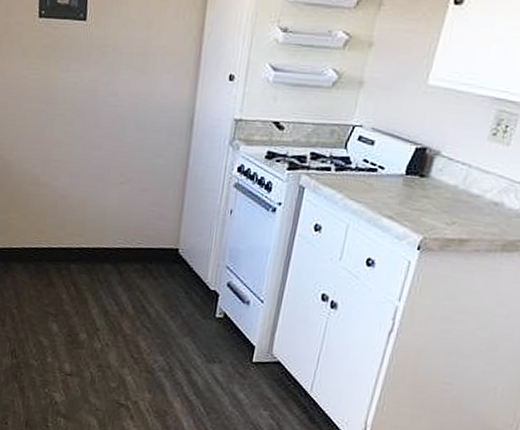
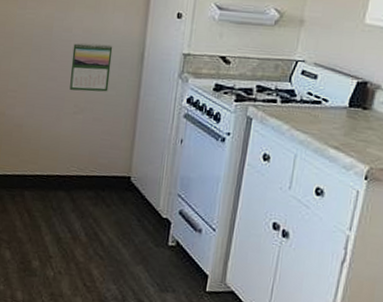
calendar: none [116,108,161,161] -> present [70,42,113,92]

